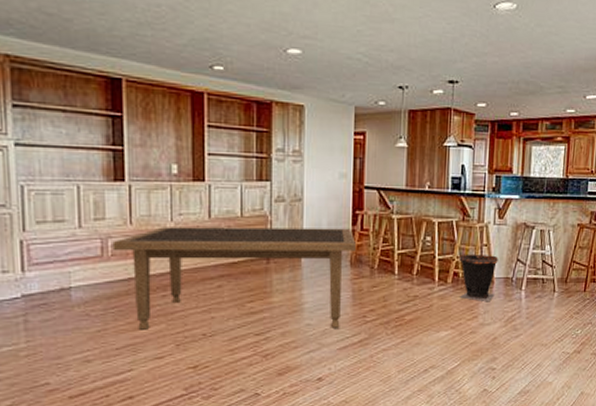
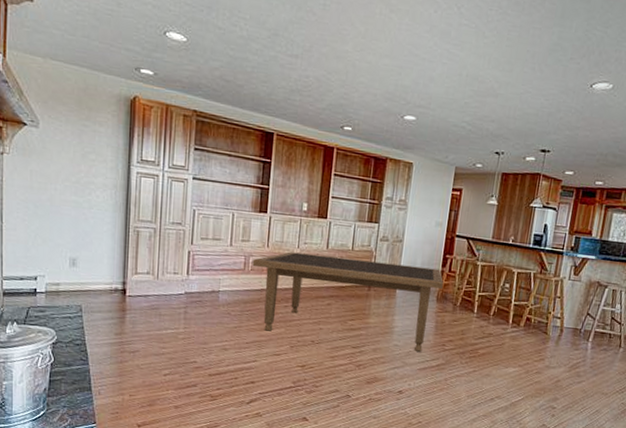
waste bin: present [458,252,498,302] -> none [530,301,570,348]

